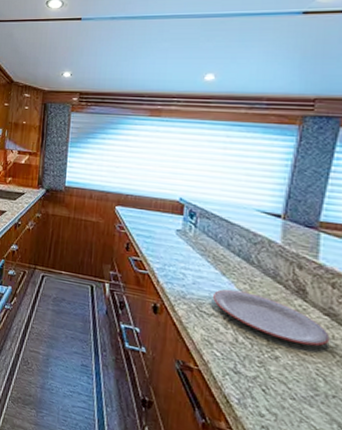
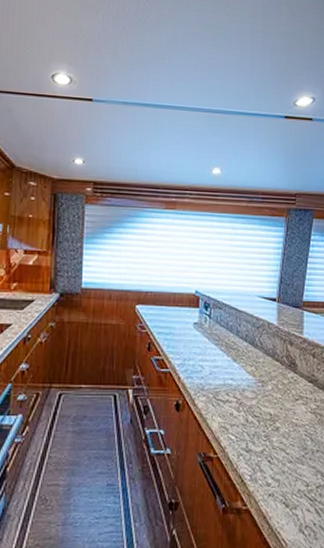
plate: present [213,289,330,346] -> none [227,374,313,411]

